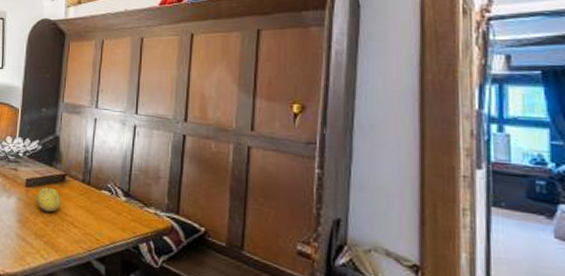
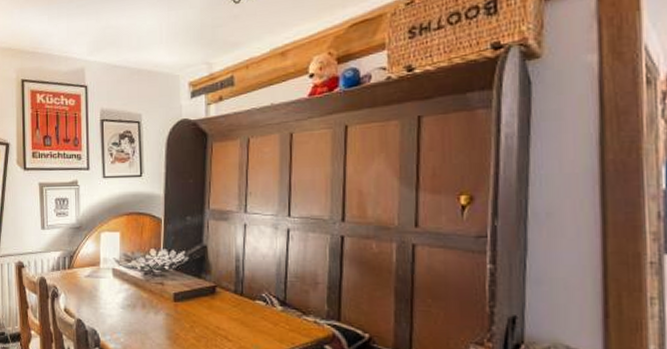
fruit: present [36,187,62,212] -> none [185,300,213,327]

